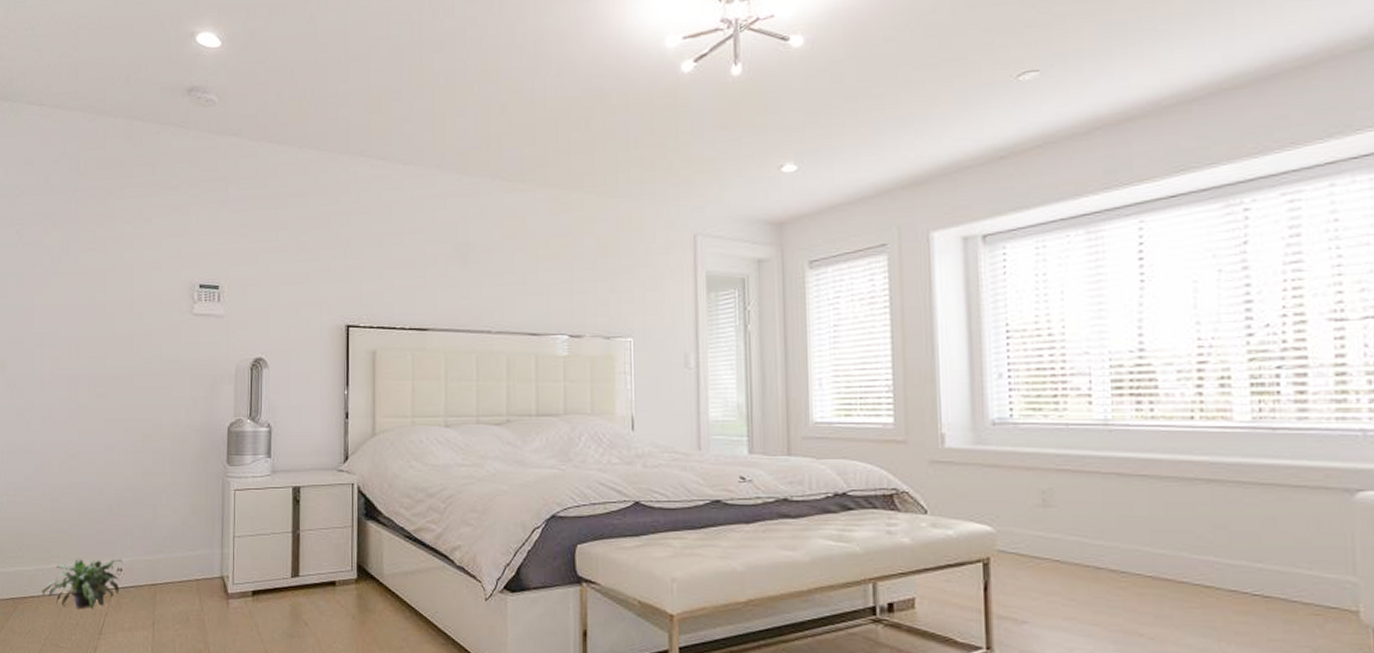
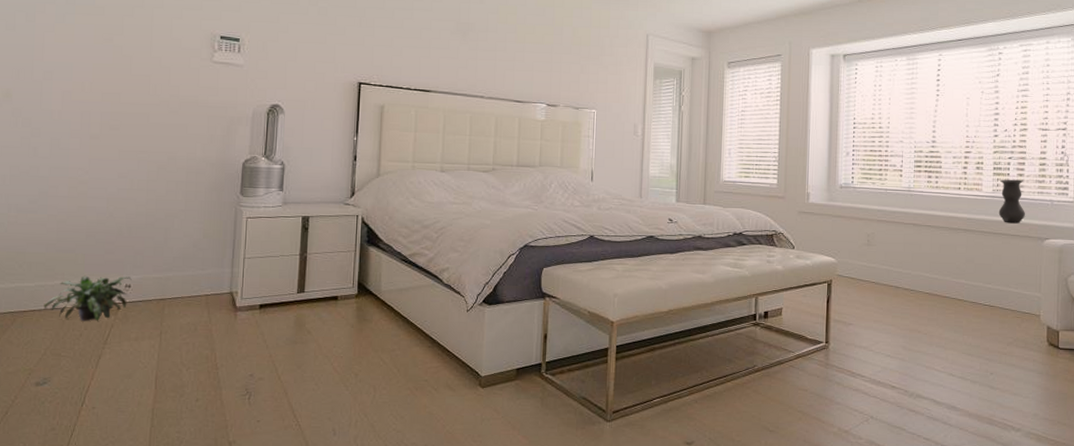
vase: none [1265,399,1317,468] -> present [998,179,1026,224]

